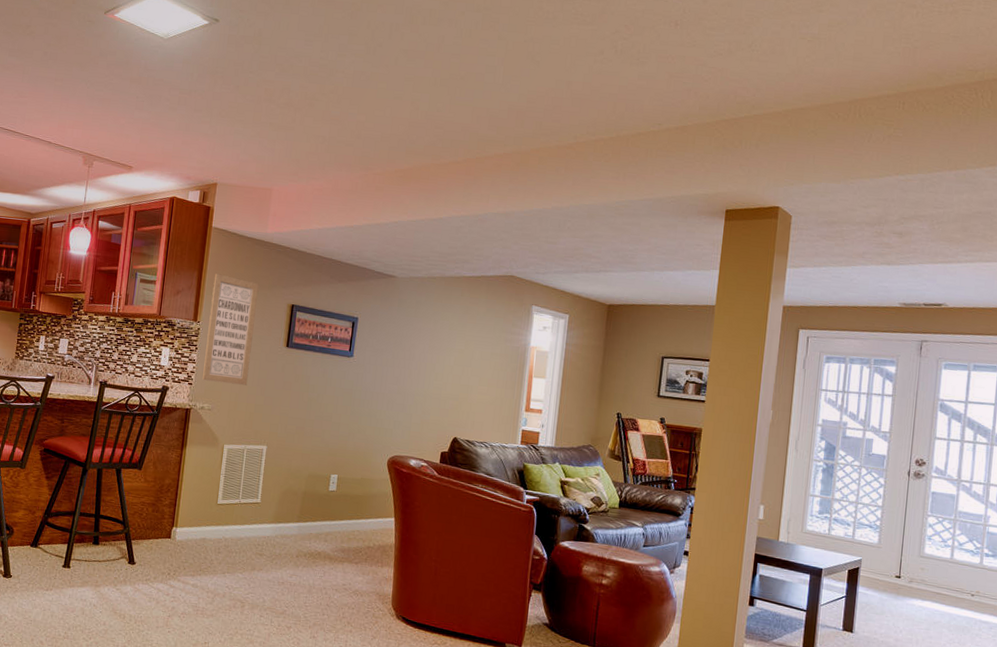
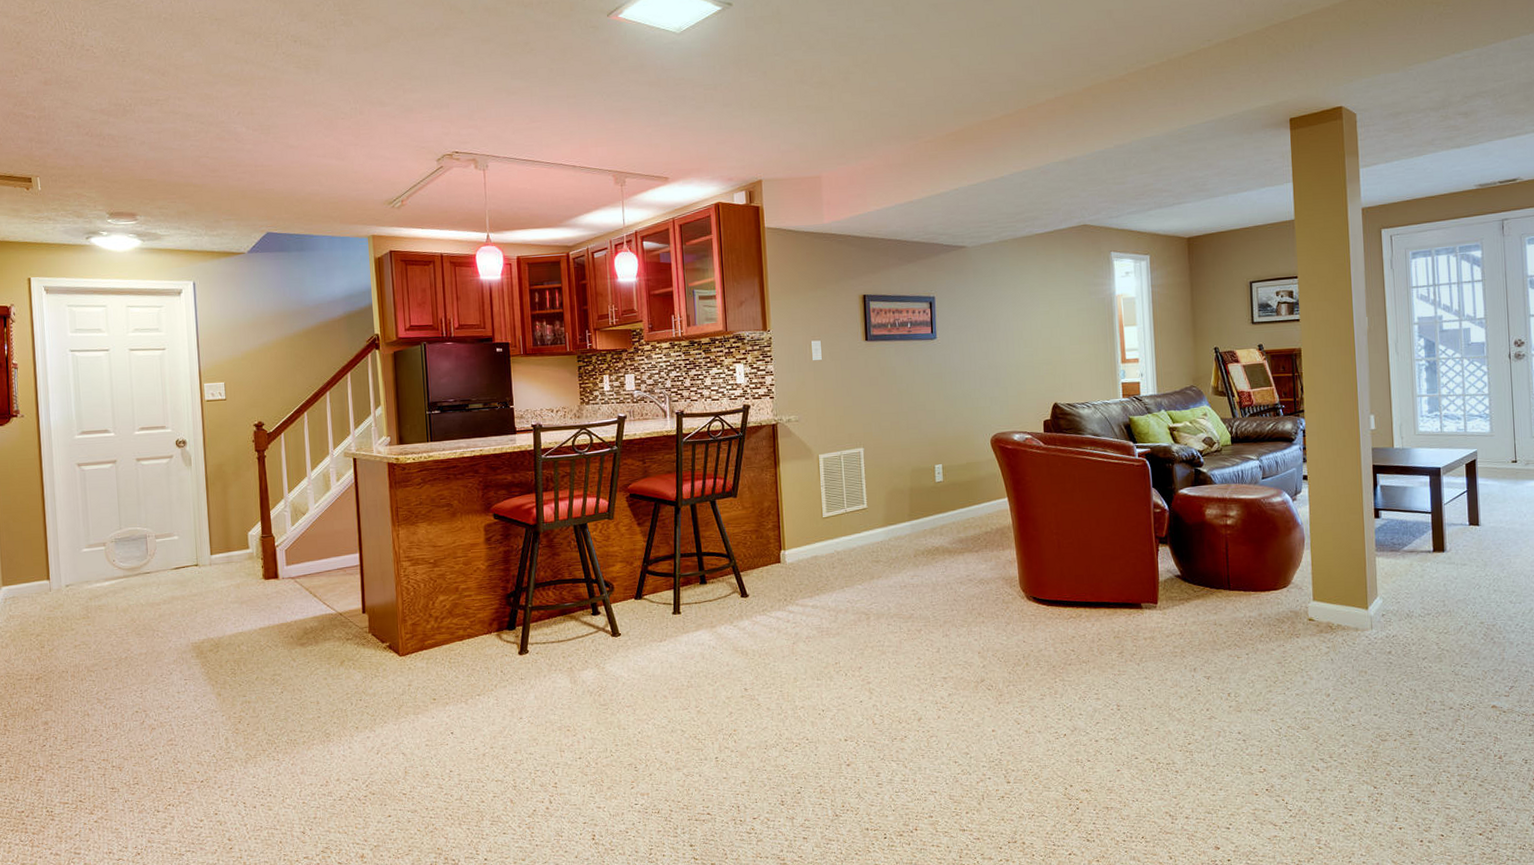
wall art: present [202,273,259,386] -> none [776,276,832,392]

